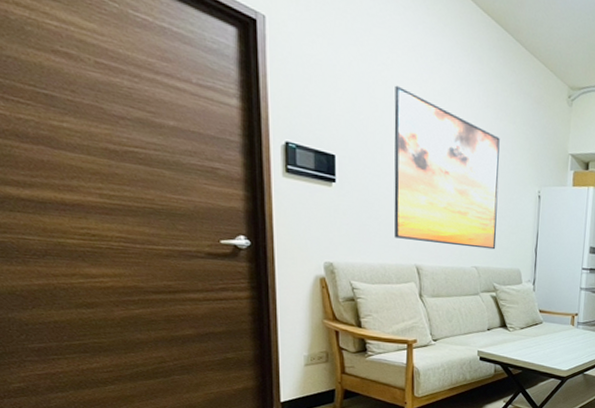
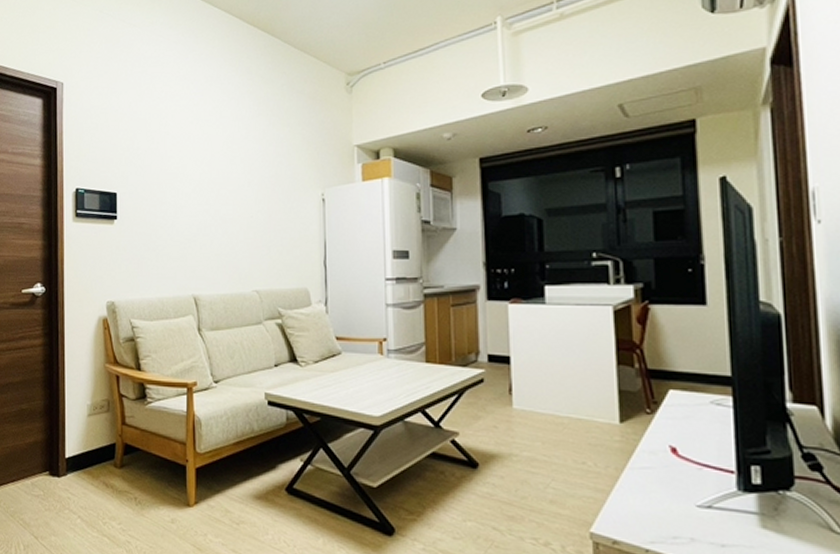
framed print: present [394,85,500,250] -> none [169,115,278,269]

